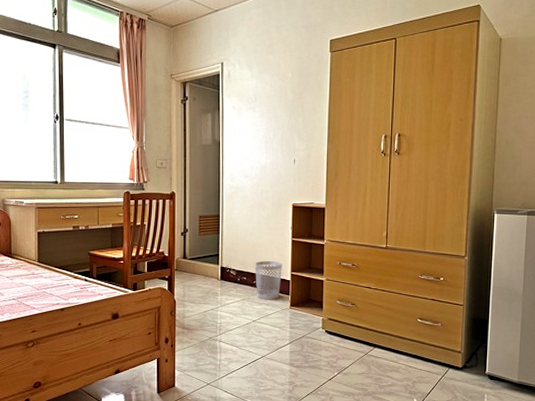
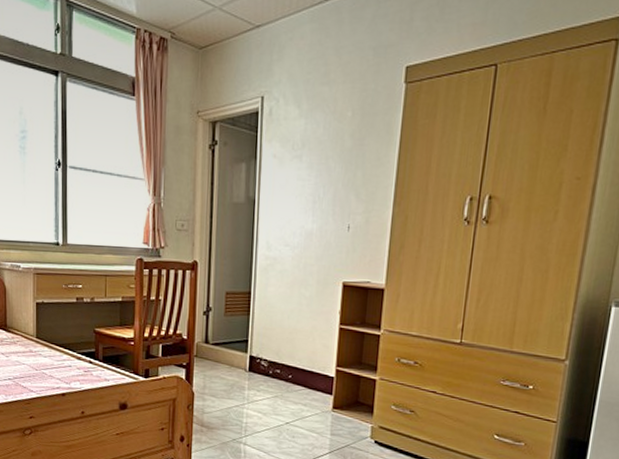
wastebasket: present [255,260,282,300] -> none [291,351,326,400]

